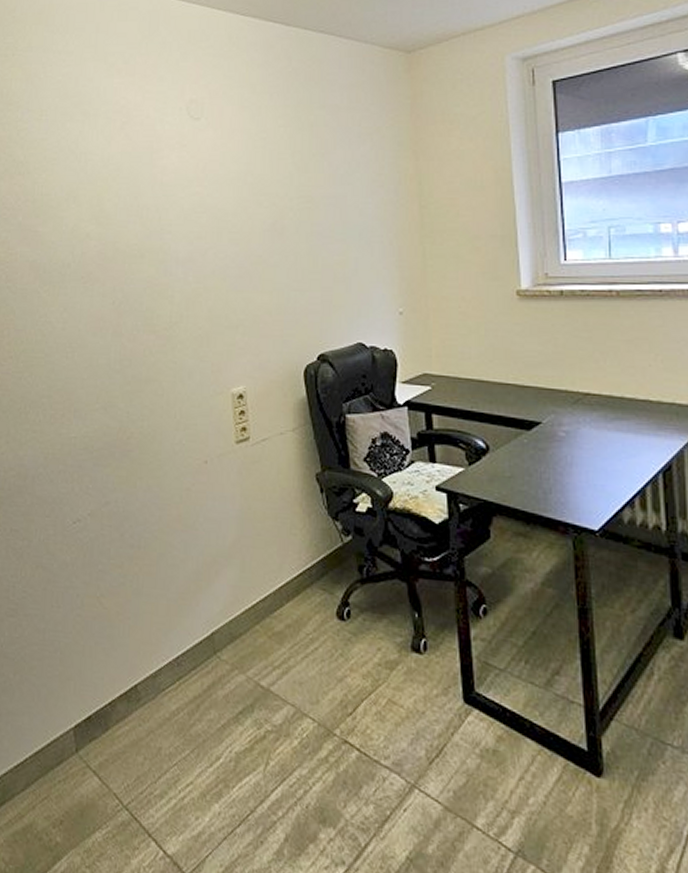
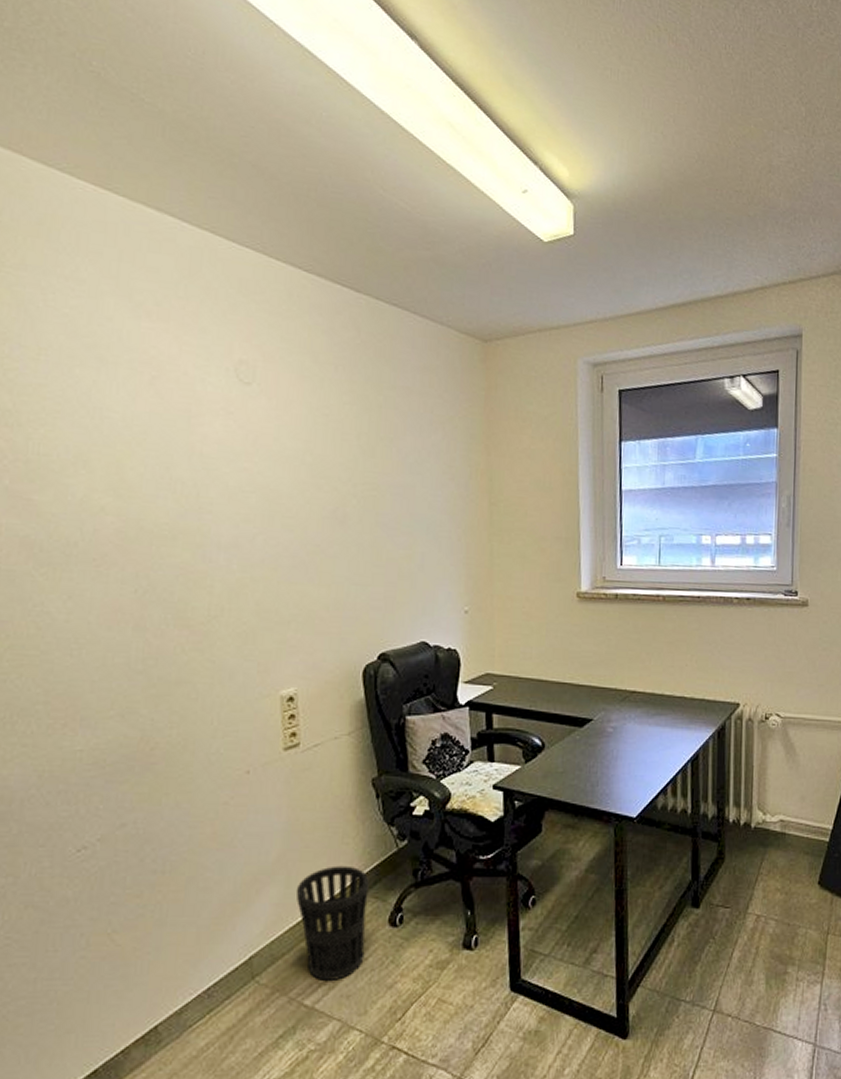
wastebasket: none [250,554,317,666] -> present [295,865,369,981]

